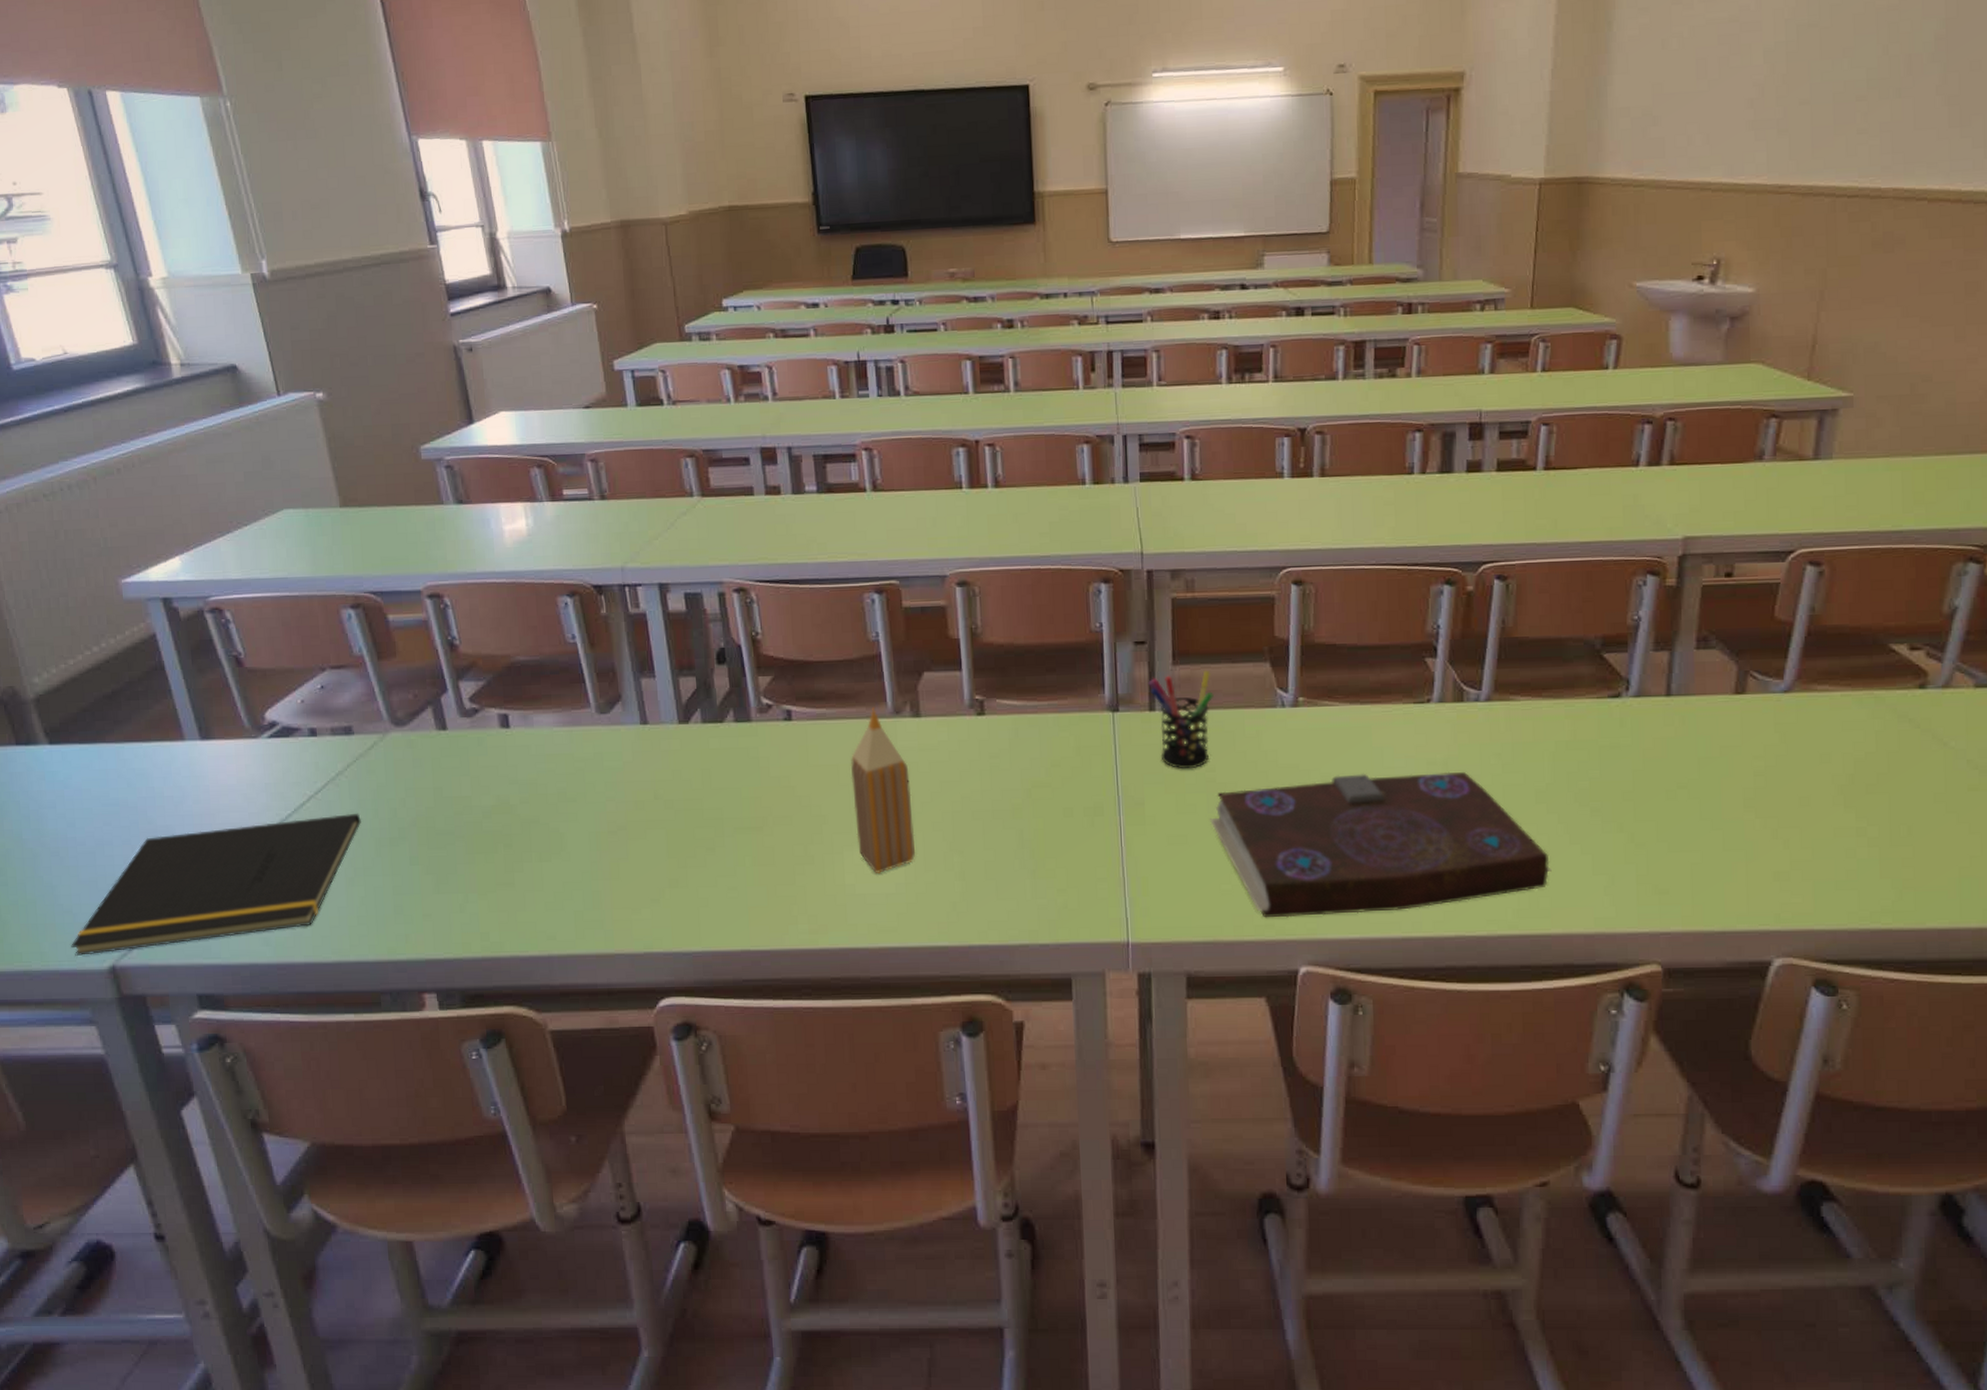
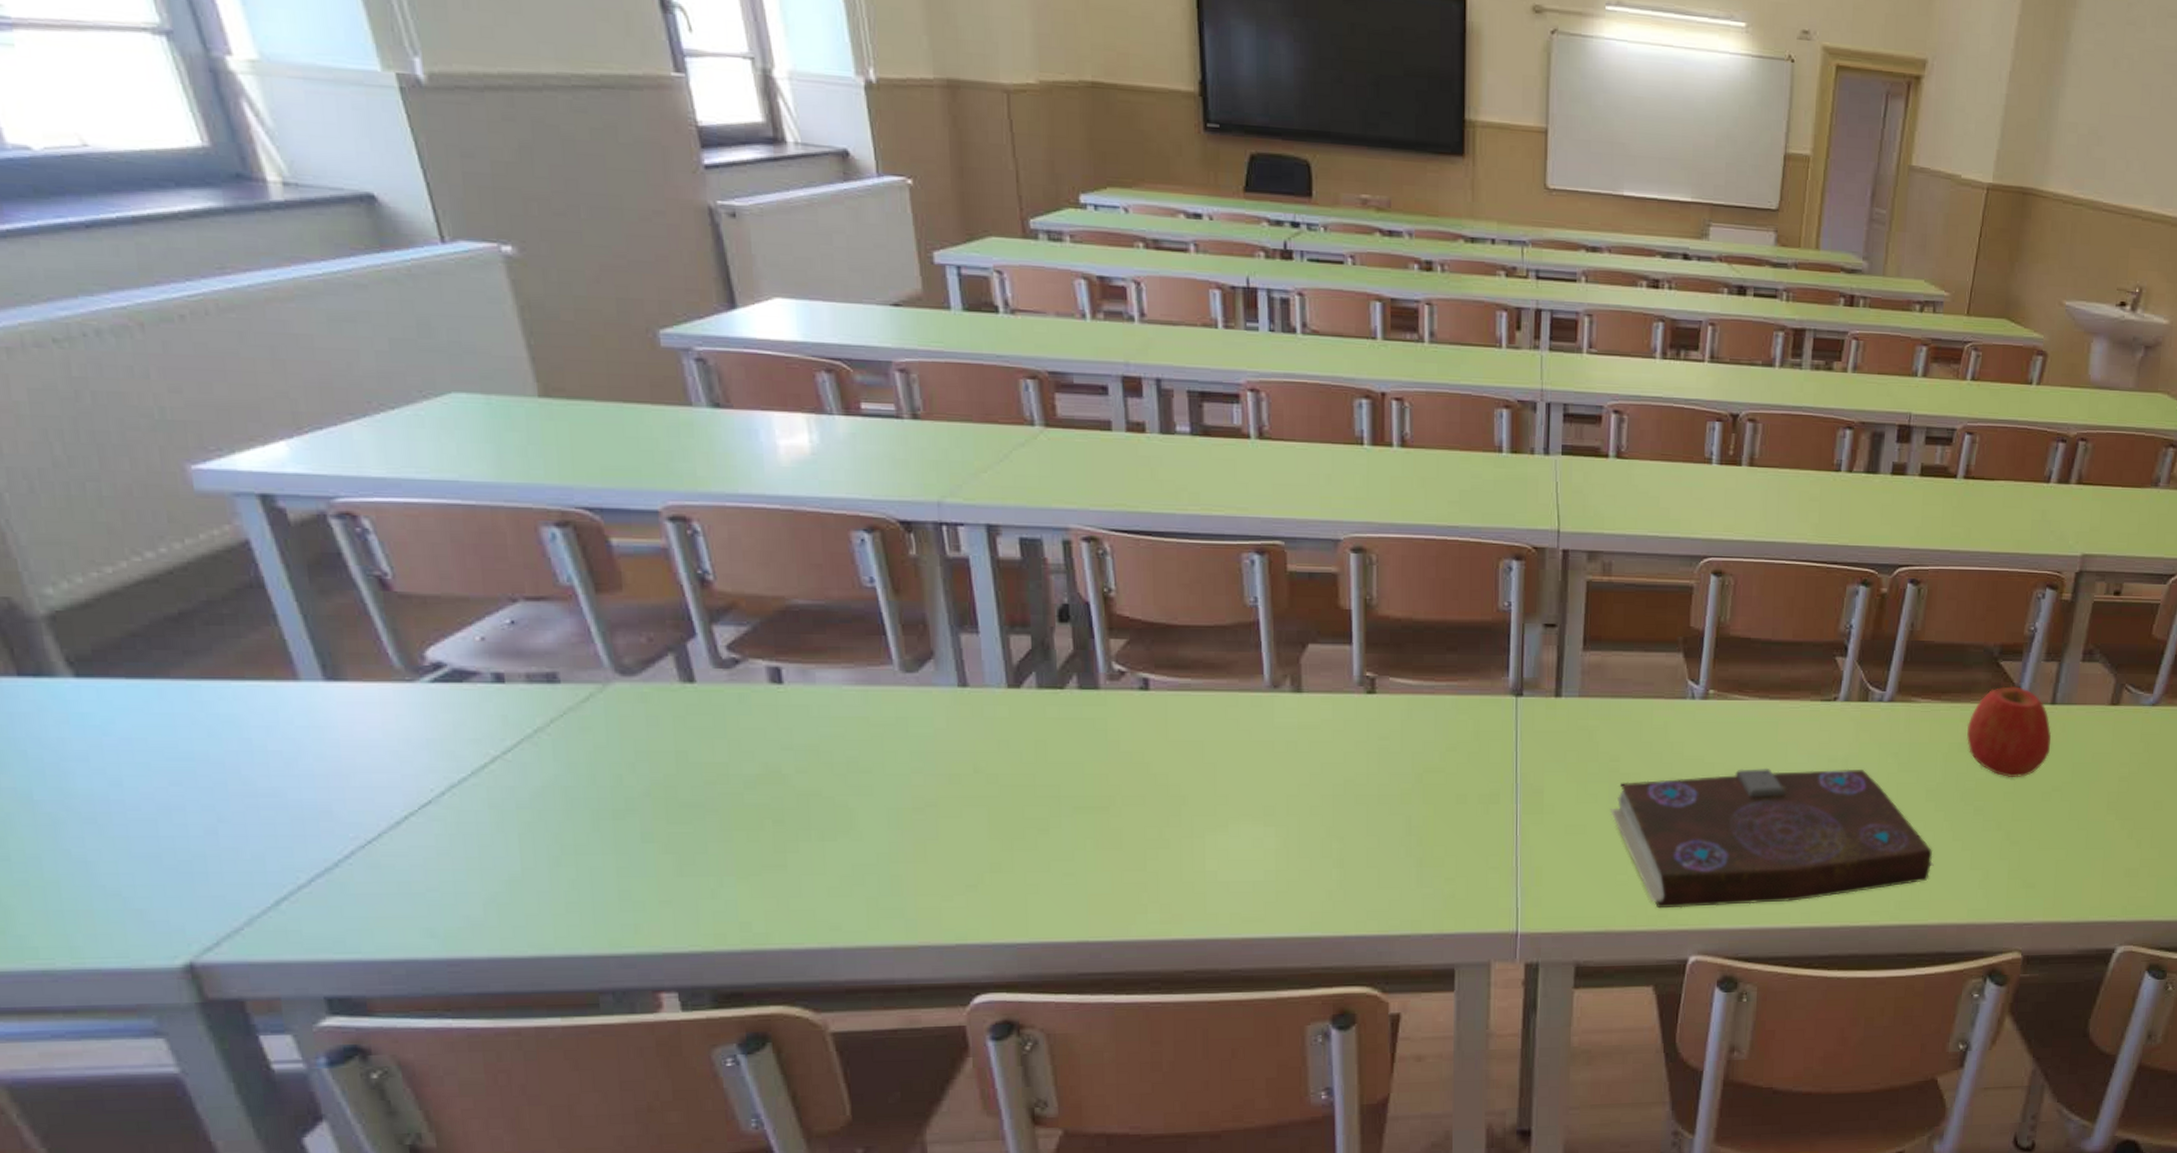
notepad: present [71,813,361,956] -> none [120,778,571,951]
pencil: present [850,707,915,873] -> none [1217,680,1289,859]
pen holder: present [1148,670,1214,769] -> none [1556,657,1623,758]
apple: none [1573,679,1671,775] -> present [1967,686,2052,777]

